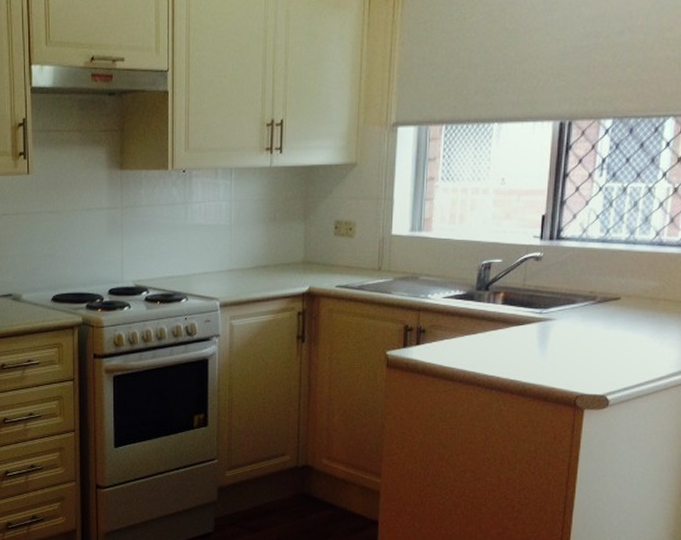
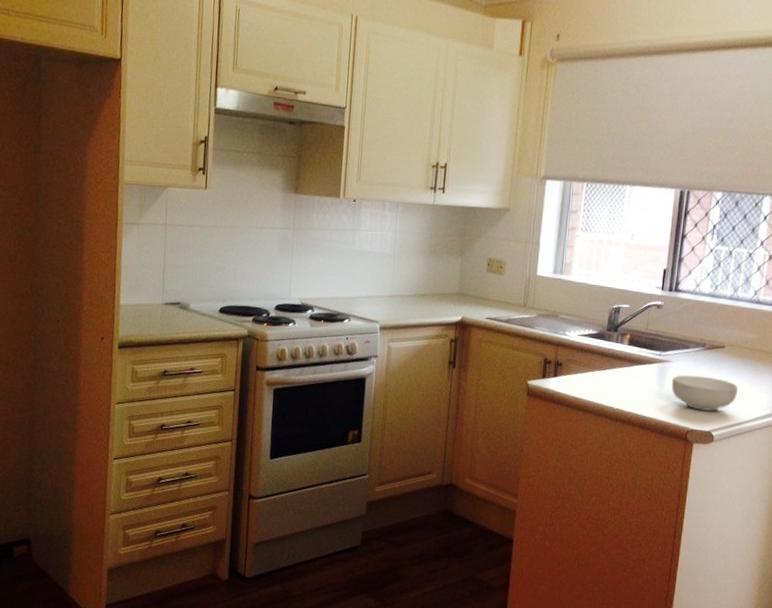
cereal bowl: none [555,333,638,372] -> present [671,375,739,411]

